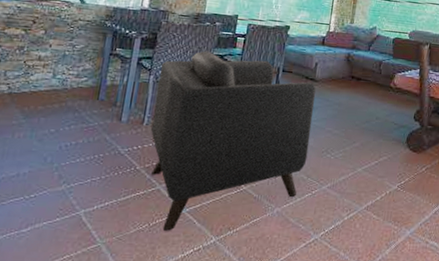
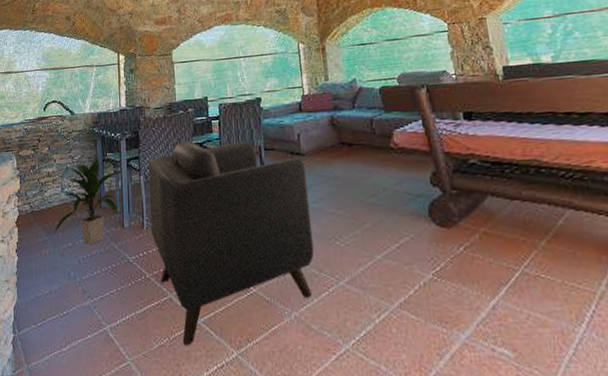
indoor plant: none [33,51,132,133] -> present [53,158,123,244]

